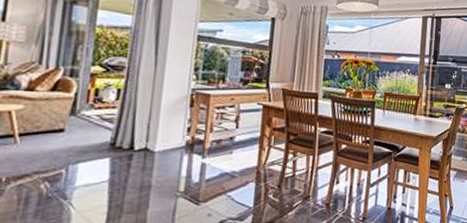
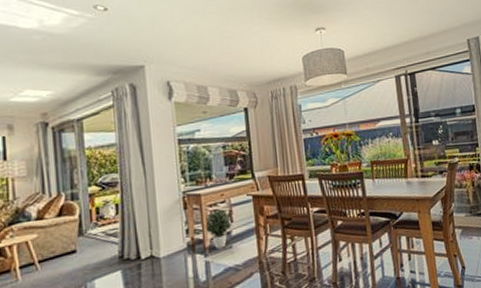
potted plant: none [208,113,237,153] -> present [205,209,232,249]

